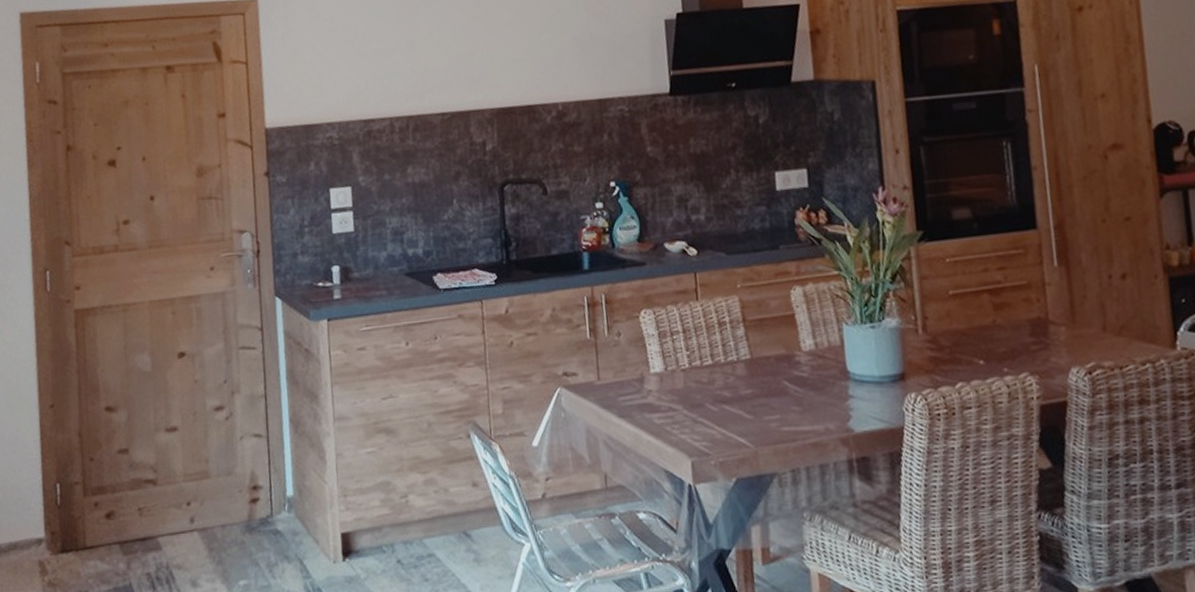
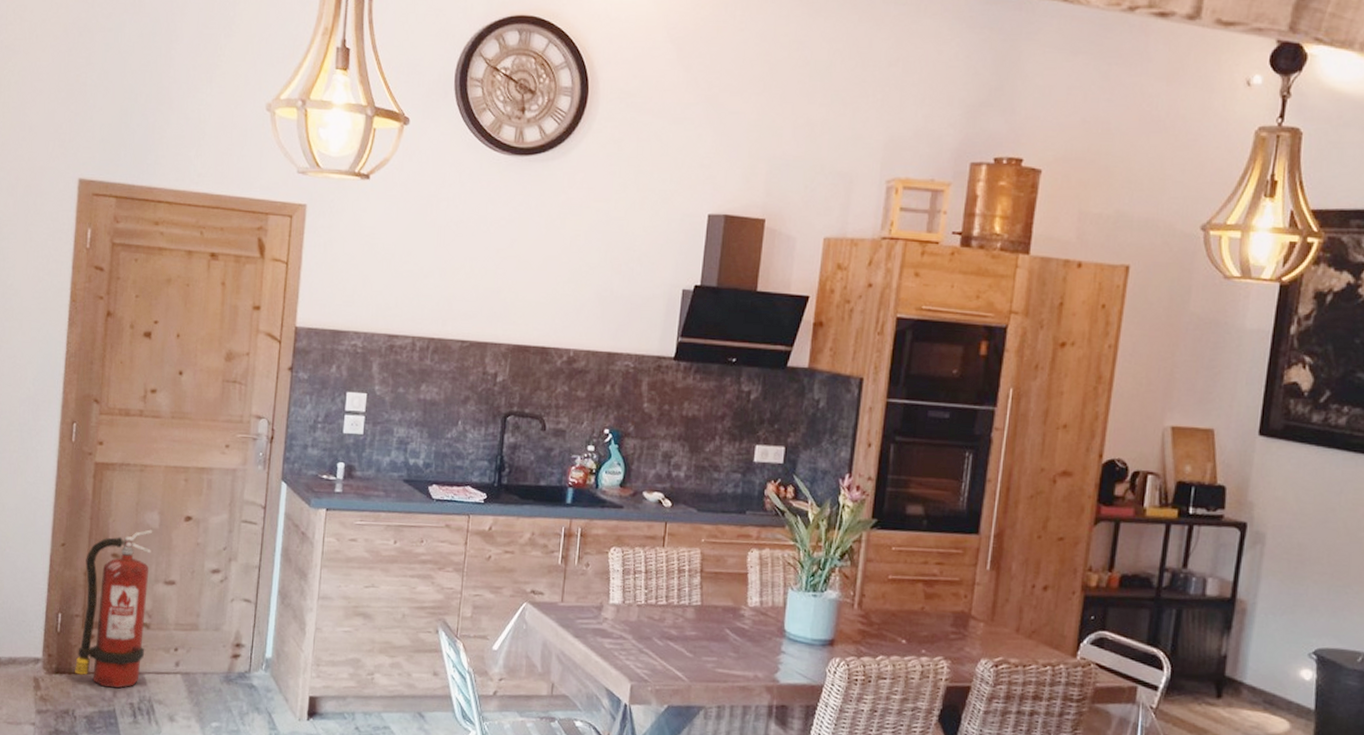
fire extinguisher: none [78,373,155,560] -> present [75,529,153,689]

